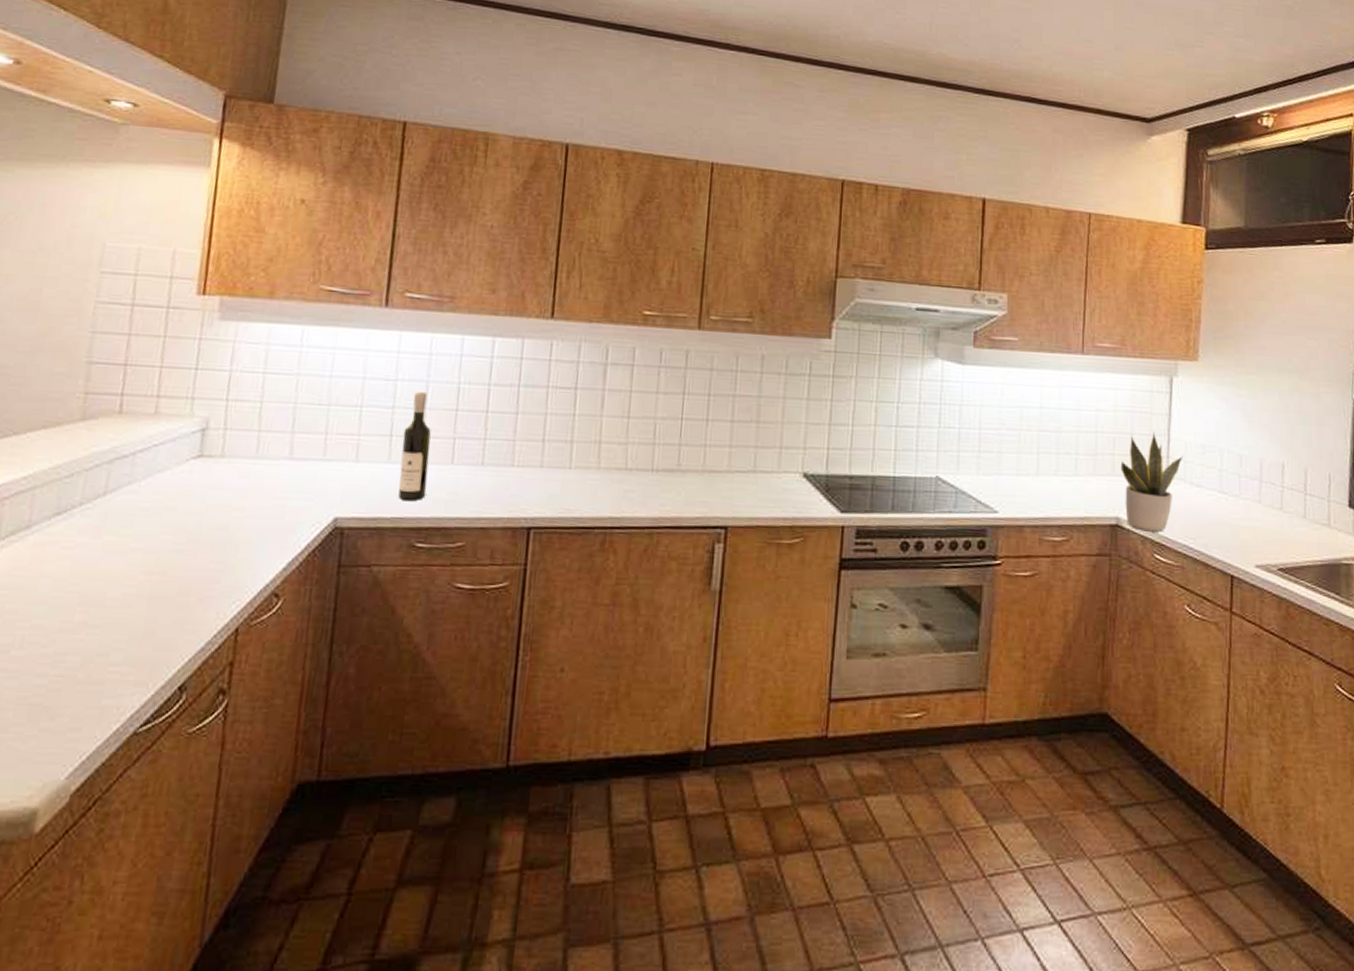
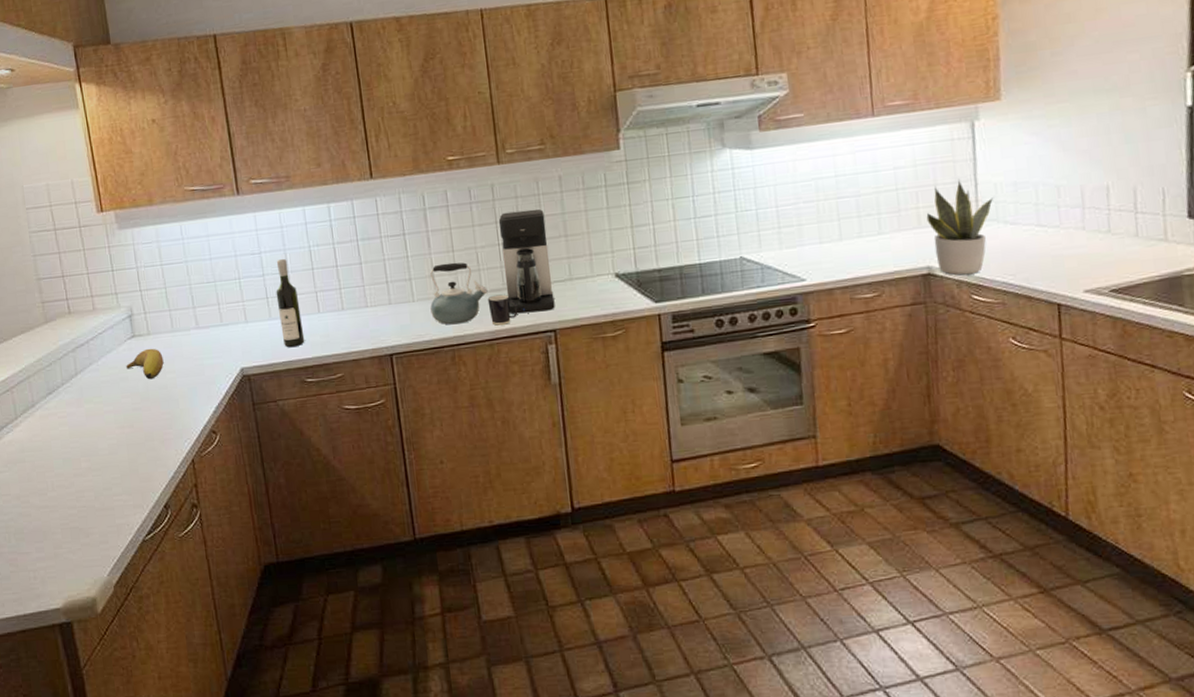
fruit: none [178,474,234,515] -> present [126,348,164,380]
kettle: none [587,429,659,504] -> present [430,262,488,325]
mug: none [656,476,690,512] -> present [487,294,518,326]
coffee maker: none [678,384,739,504] -> present [498,209,555,314]

